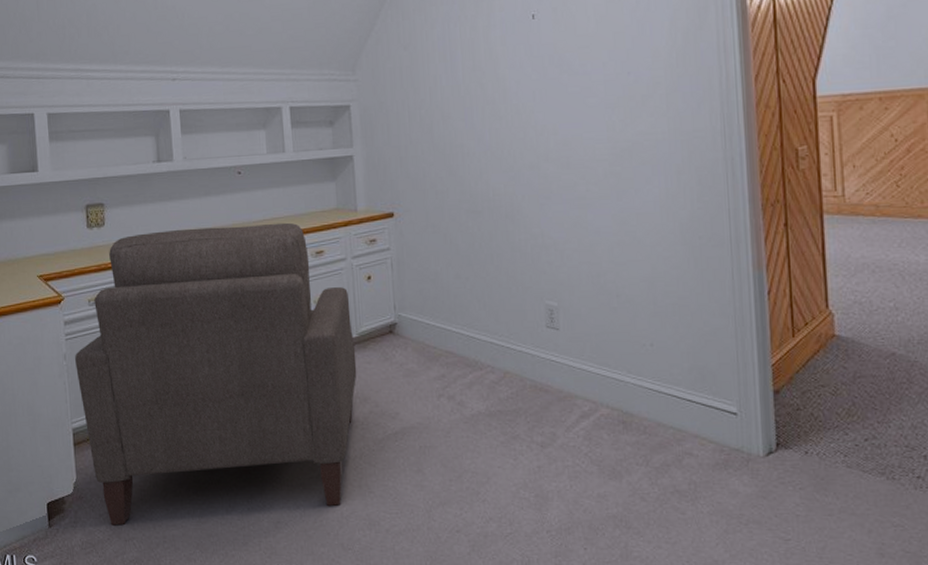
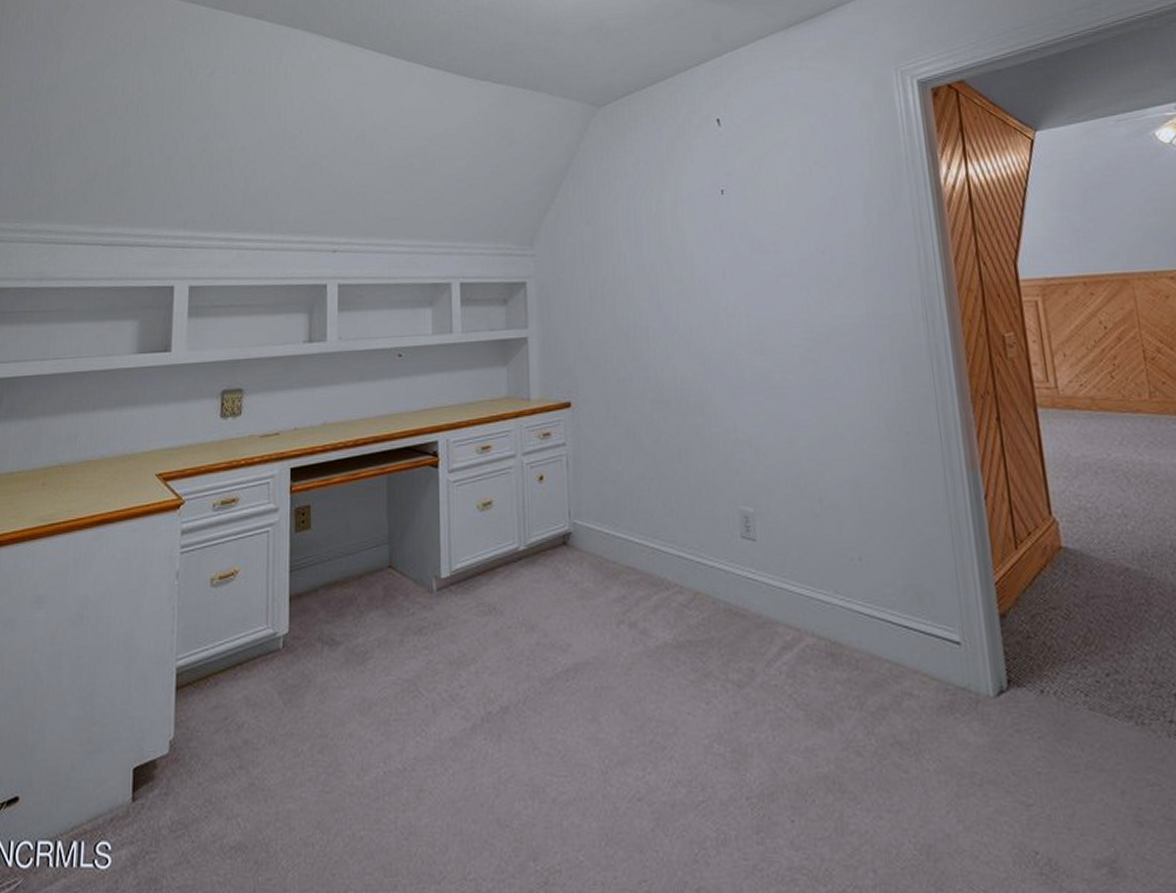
chair: present [75,222,357,526] -> none [189,412,524,798]

